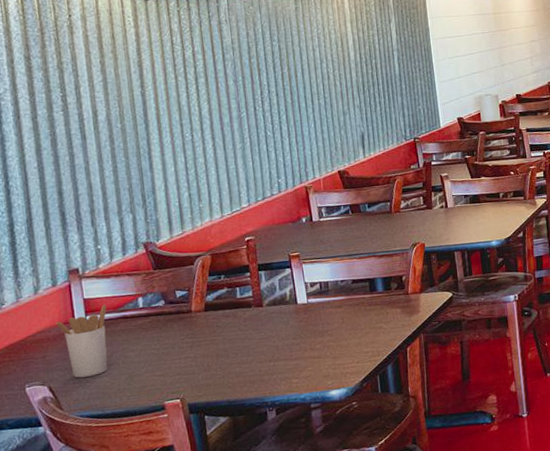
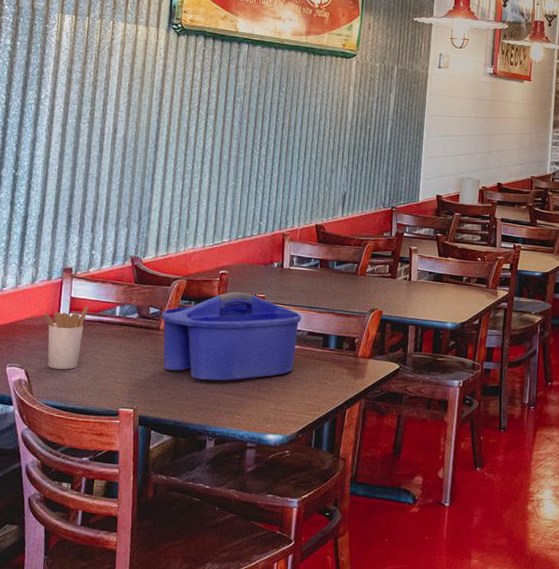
caddy: none [190,254,344,353] -> present [161,291,302,381]

